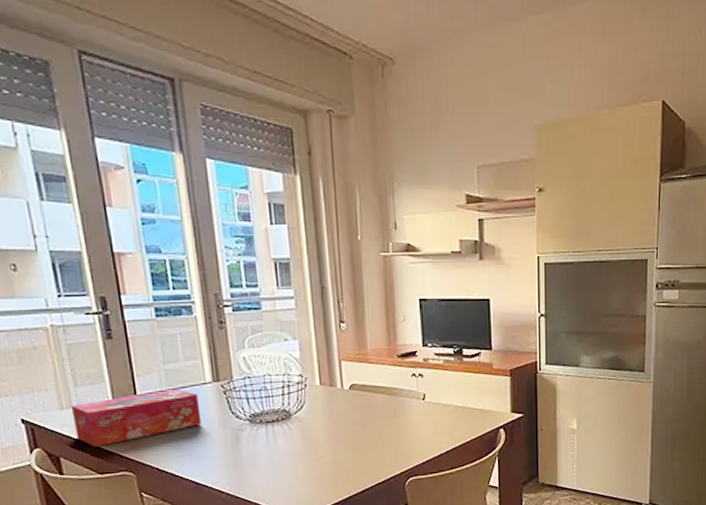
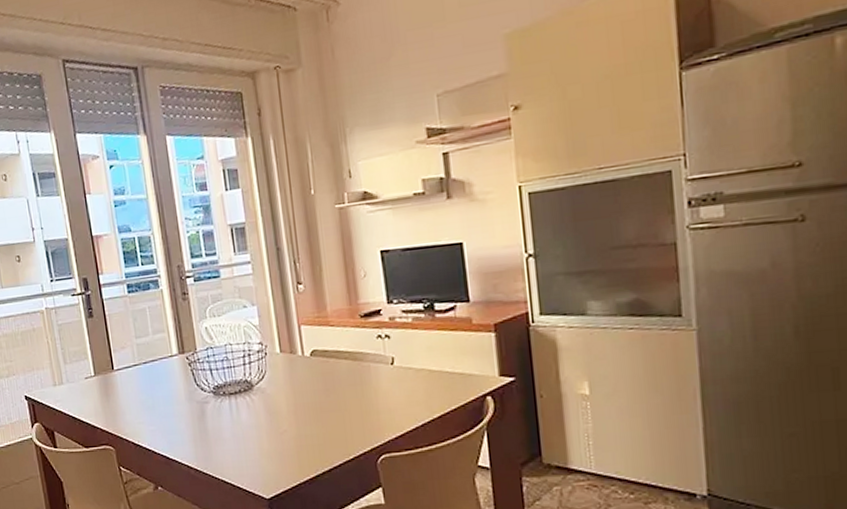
tissue box: present [70,388,202,447] -> none [61,362,170,422]

